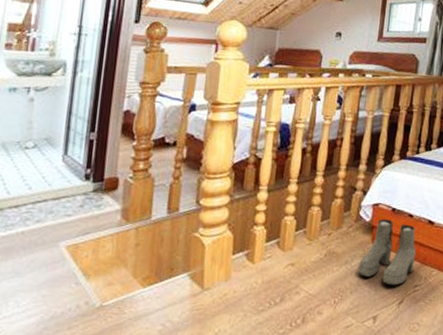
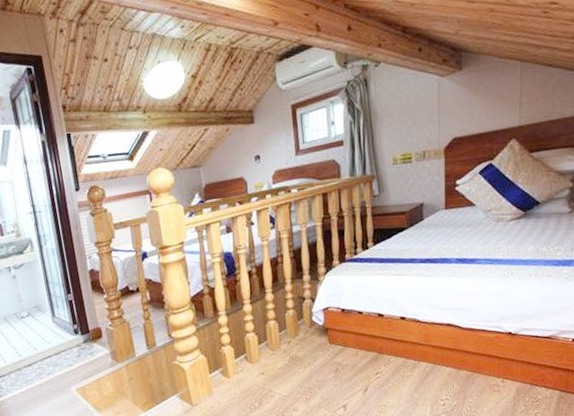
boots: present [357,218,416,286] -> none [320,319,372,377]

